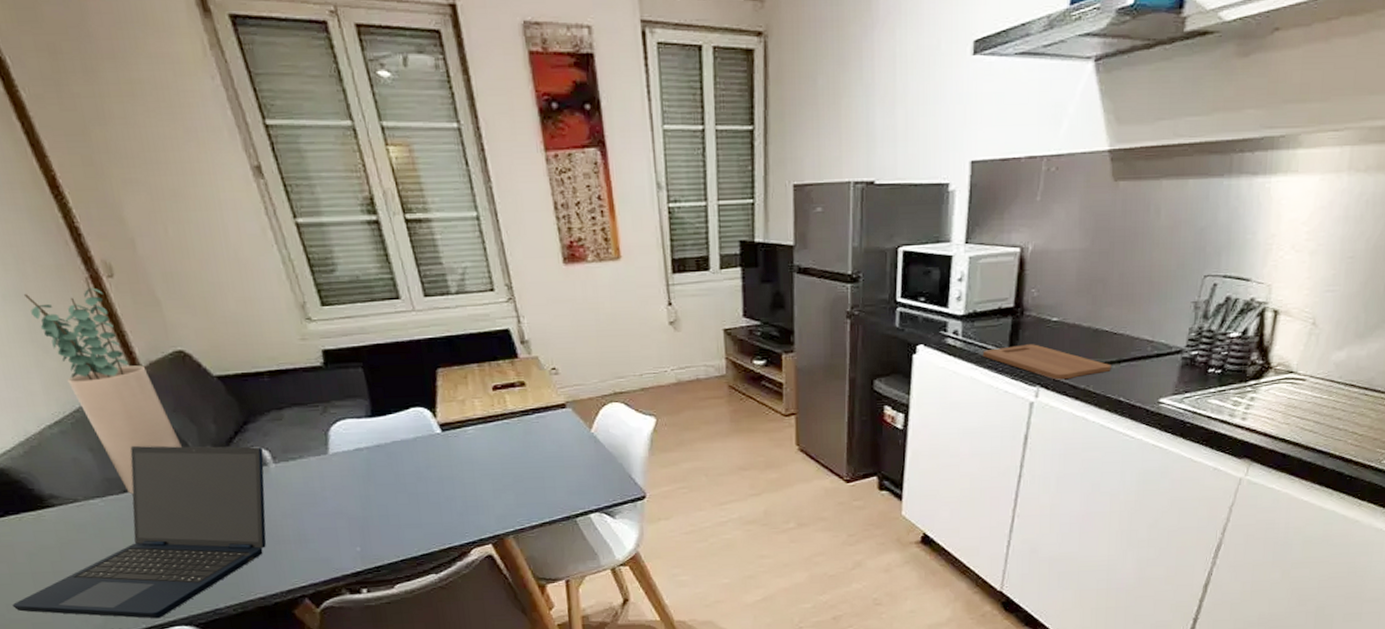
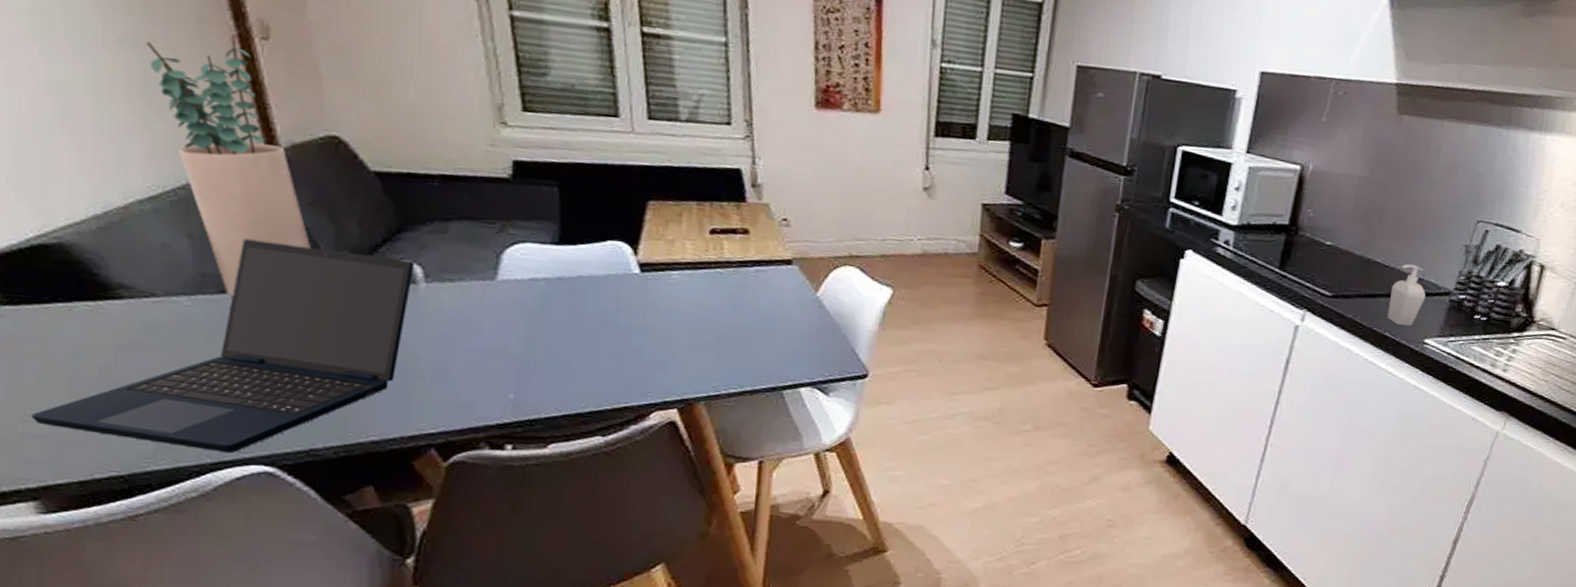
cutting board: present [982,344,1111,380] -> none [1251,264,1380,307]
soap bottle: none [1120,328,1158,389] -> present [1387,263,1426,326]

